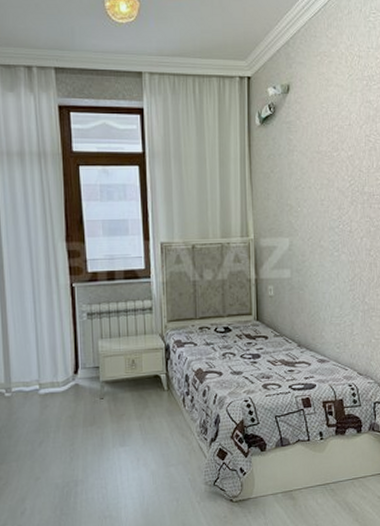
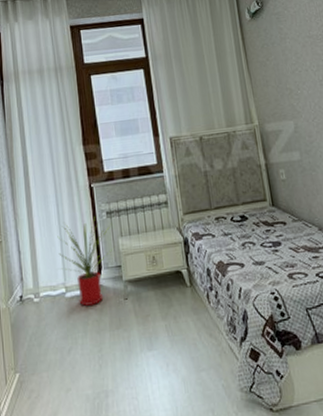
house plant: none [33,317,94,403] -> present [57,217,115,306]

